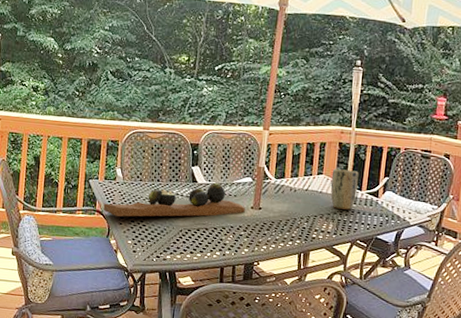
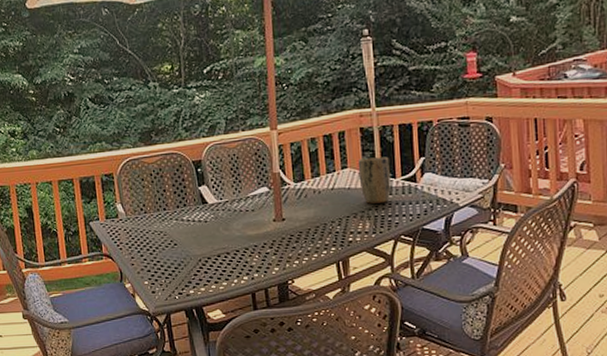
decorative tray: present [103,182,245,217] -> none [110,199,267,258]

